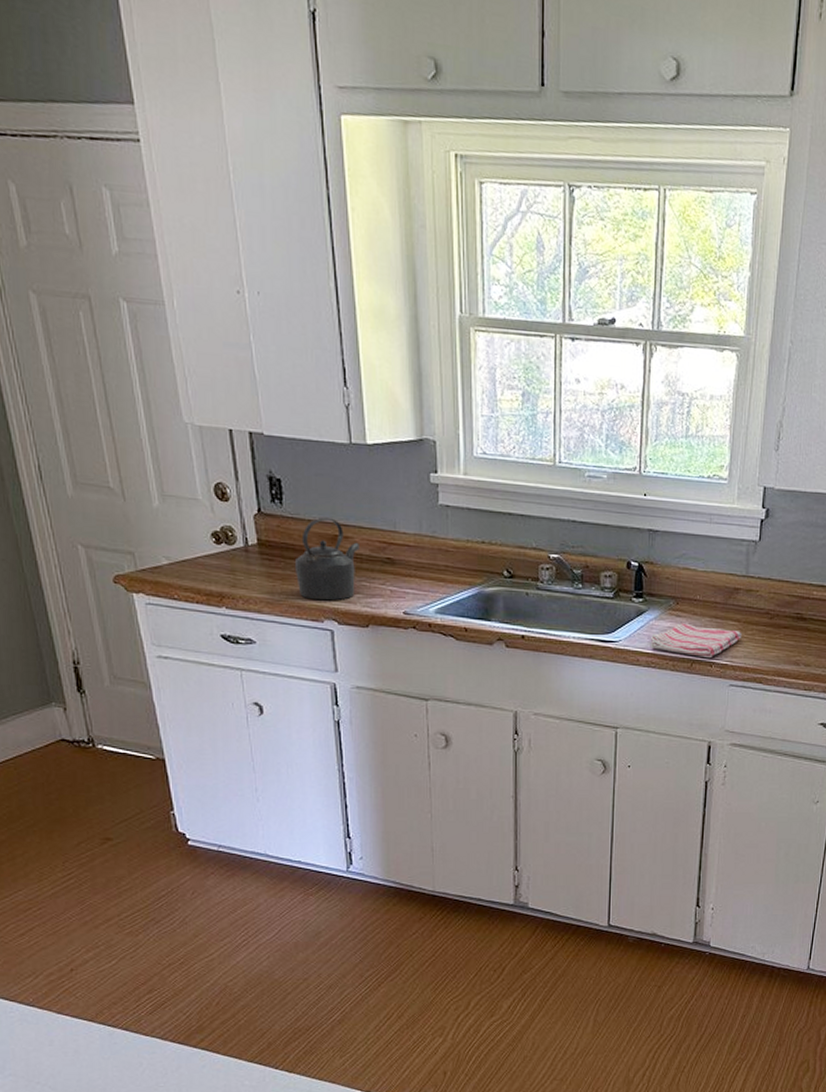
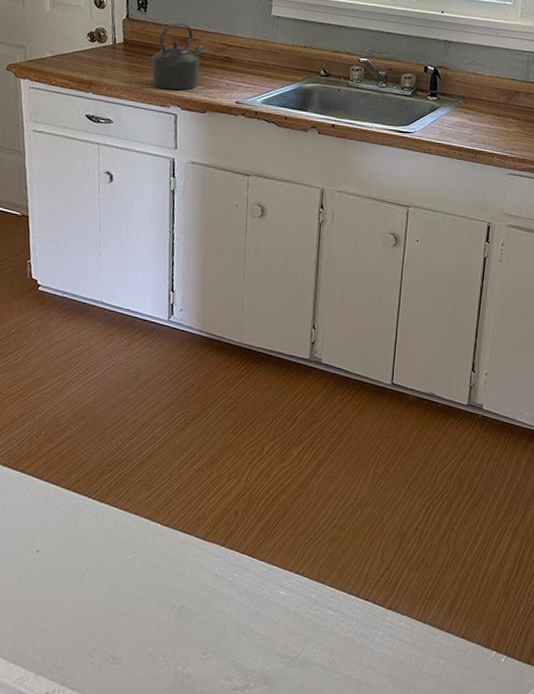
dish towel: present [650,623,742,659] -> none [441,119,521,150]

